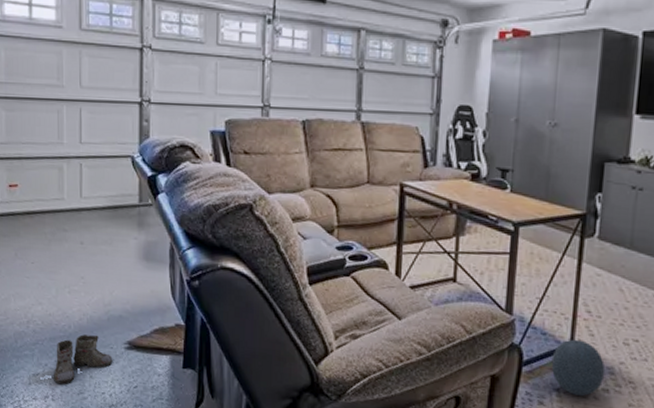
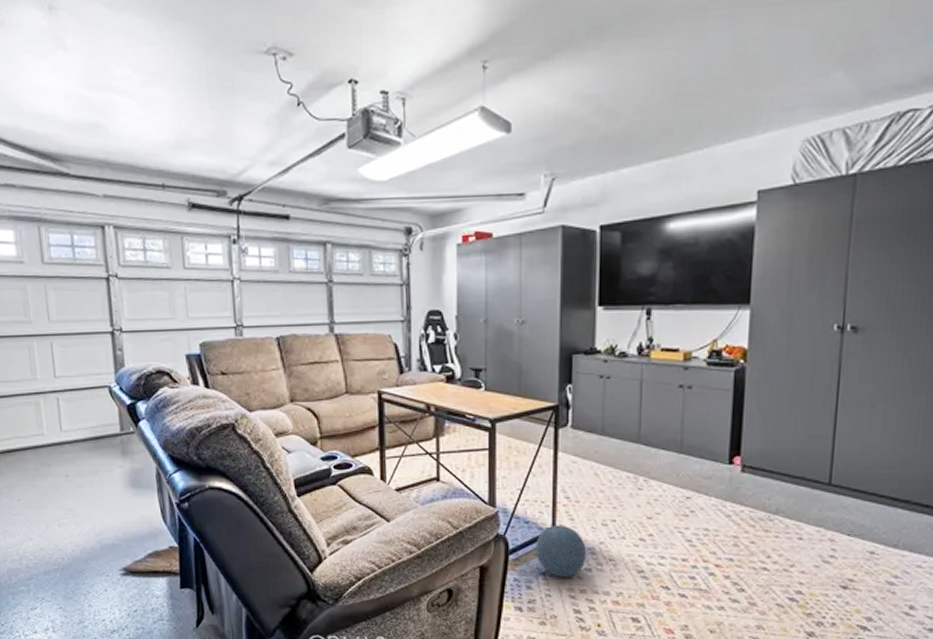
boots: present [51,334,113,385] -> none [50,564,110,616]

